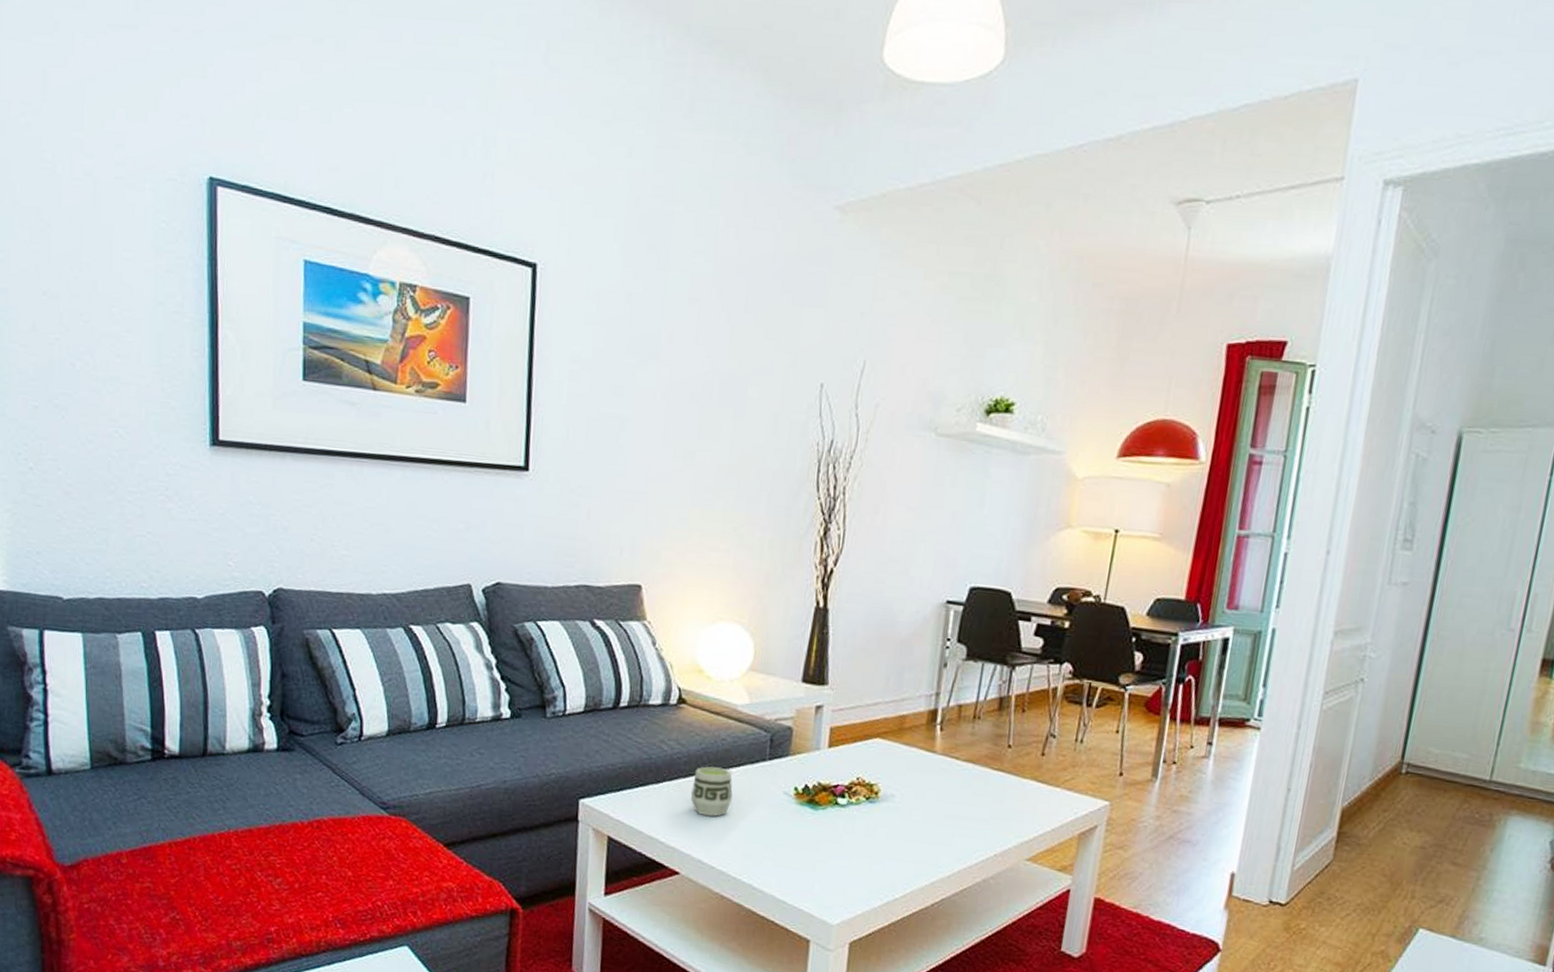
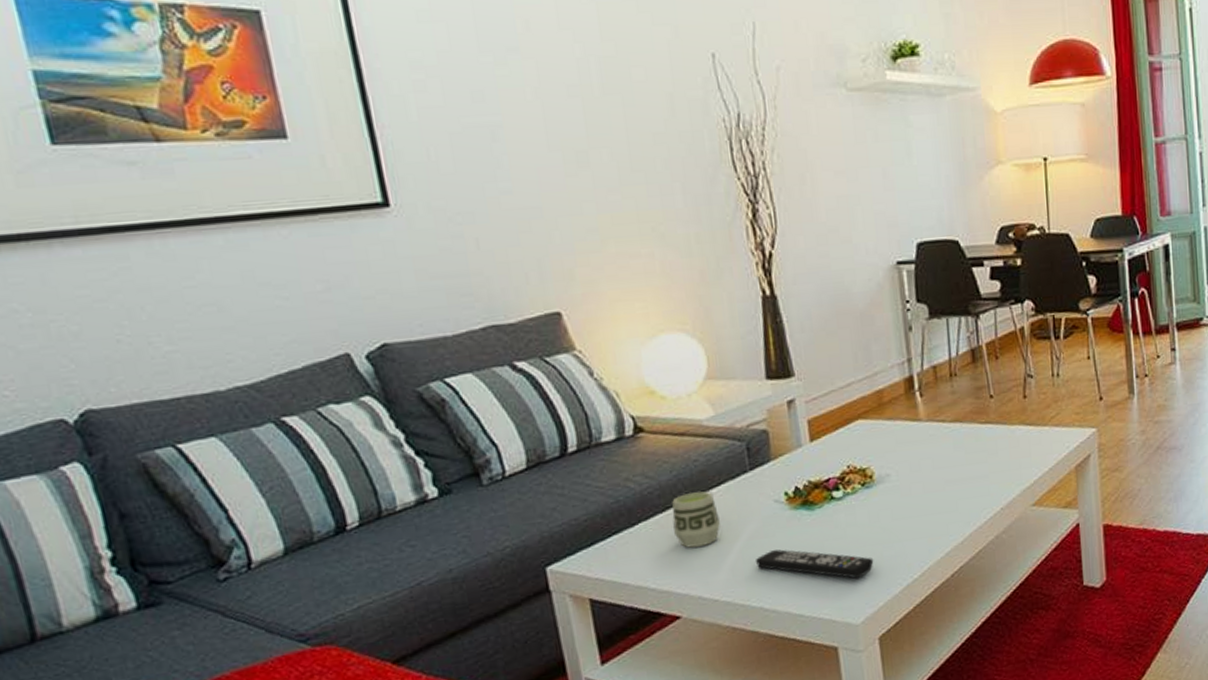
remote control: none [754,836,862,883] -> present [755,549,874,578]

